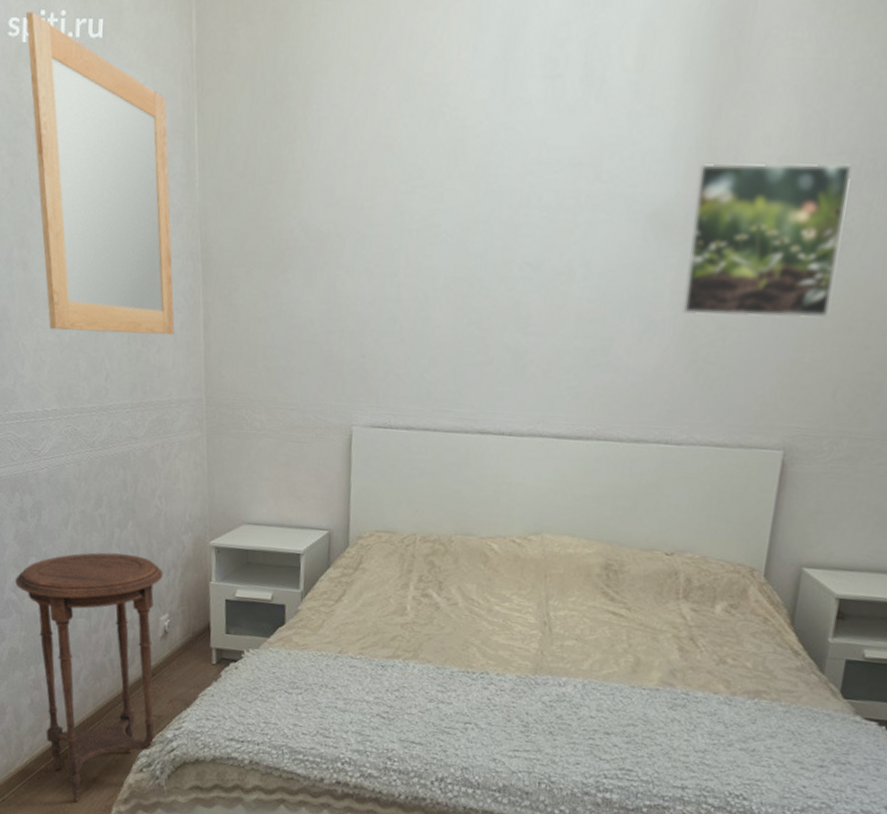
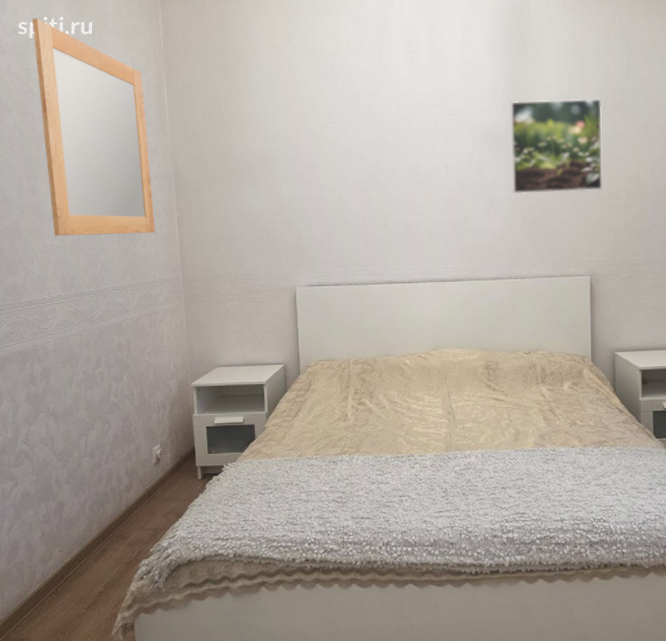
side table: present [15,552,164,803] -> none [27,401,154,617]

